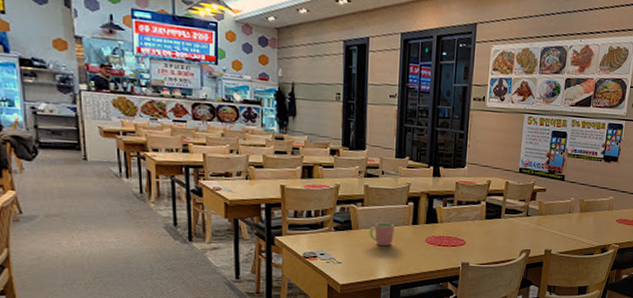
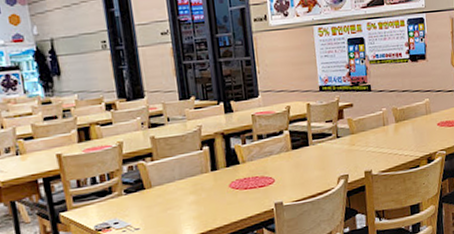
cup: present [369,222,395,247] -> none [164,173,194,202]

